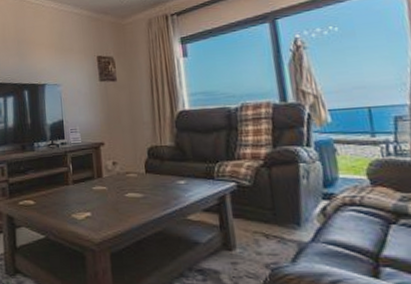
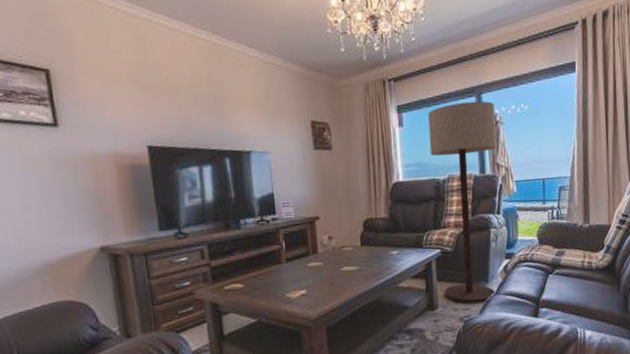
floor lamp: none [214,26,311,250] -> present [428,101,497,305]

